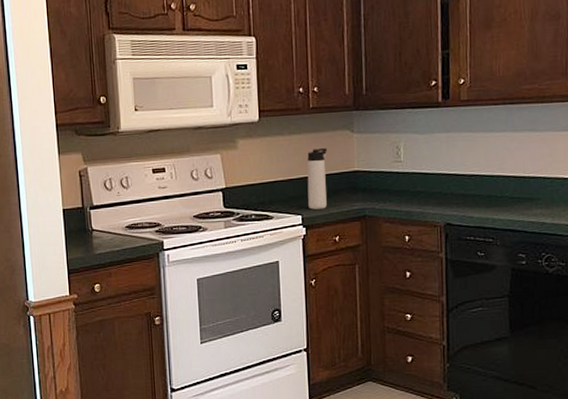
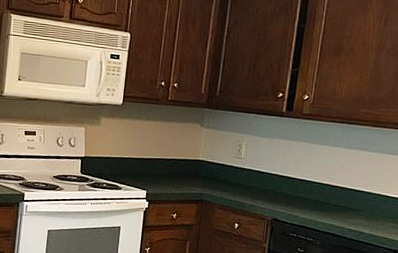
thermos bottle: present [307,148,328,210] -> none [154,135,178,189]

